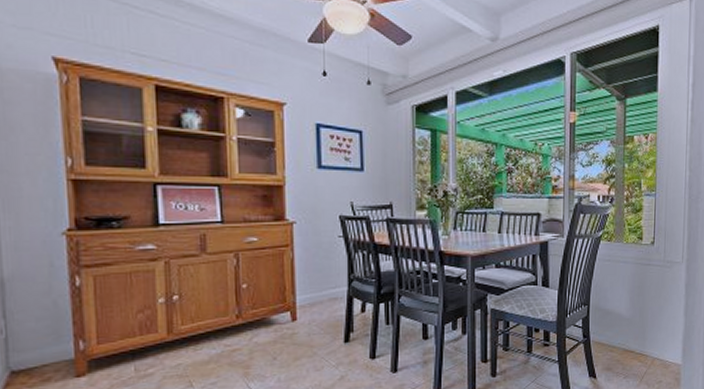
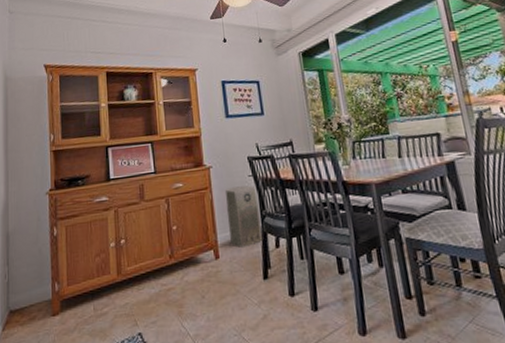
air purifier: none [309,247,348,310] -> present [224,185,263,248]

